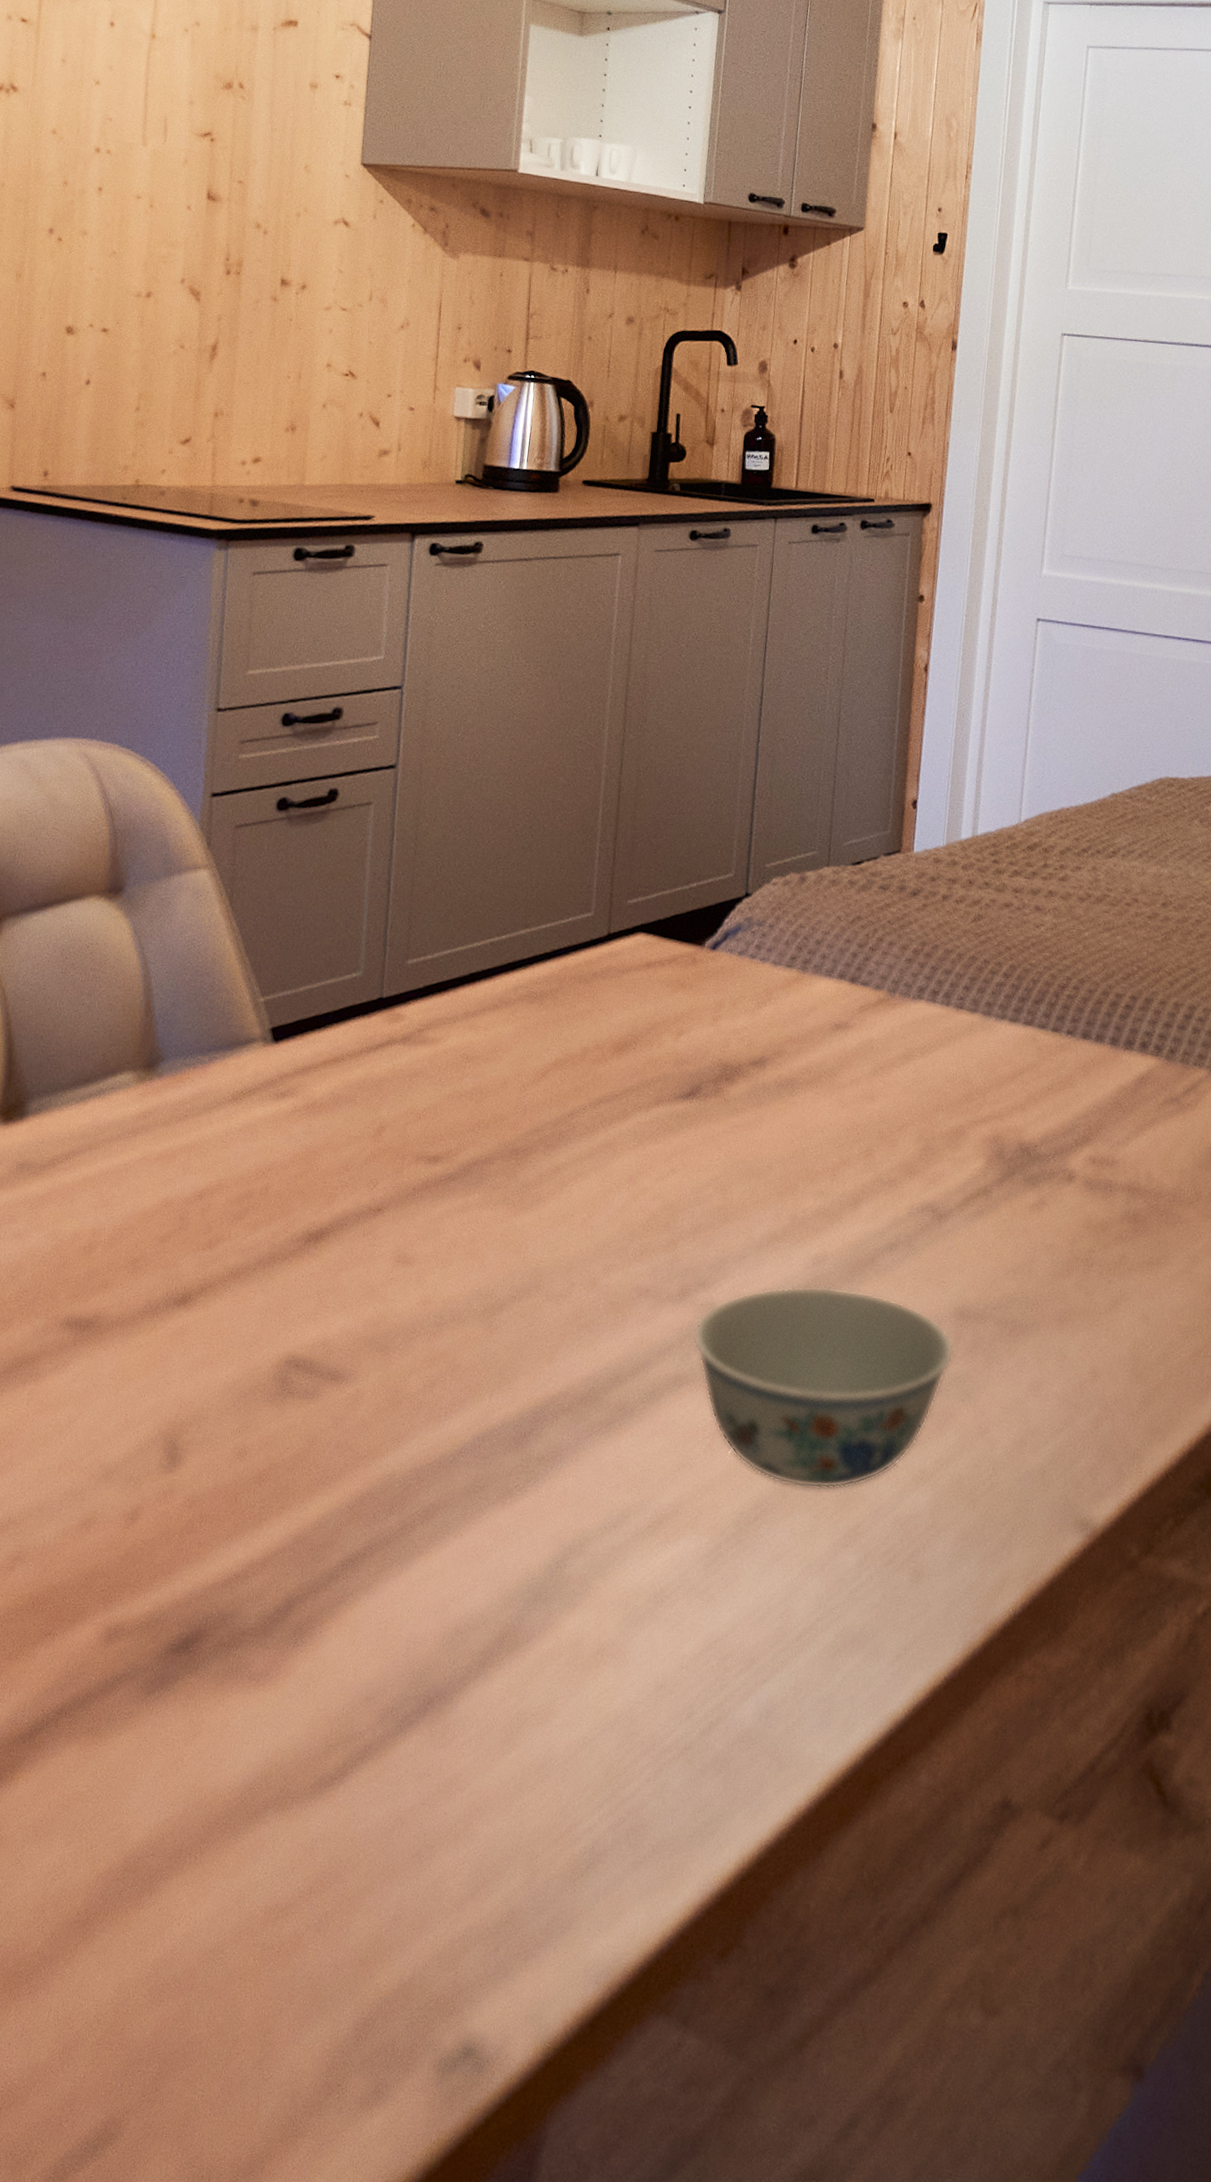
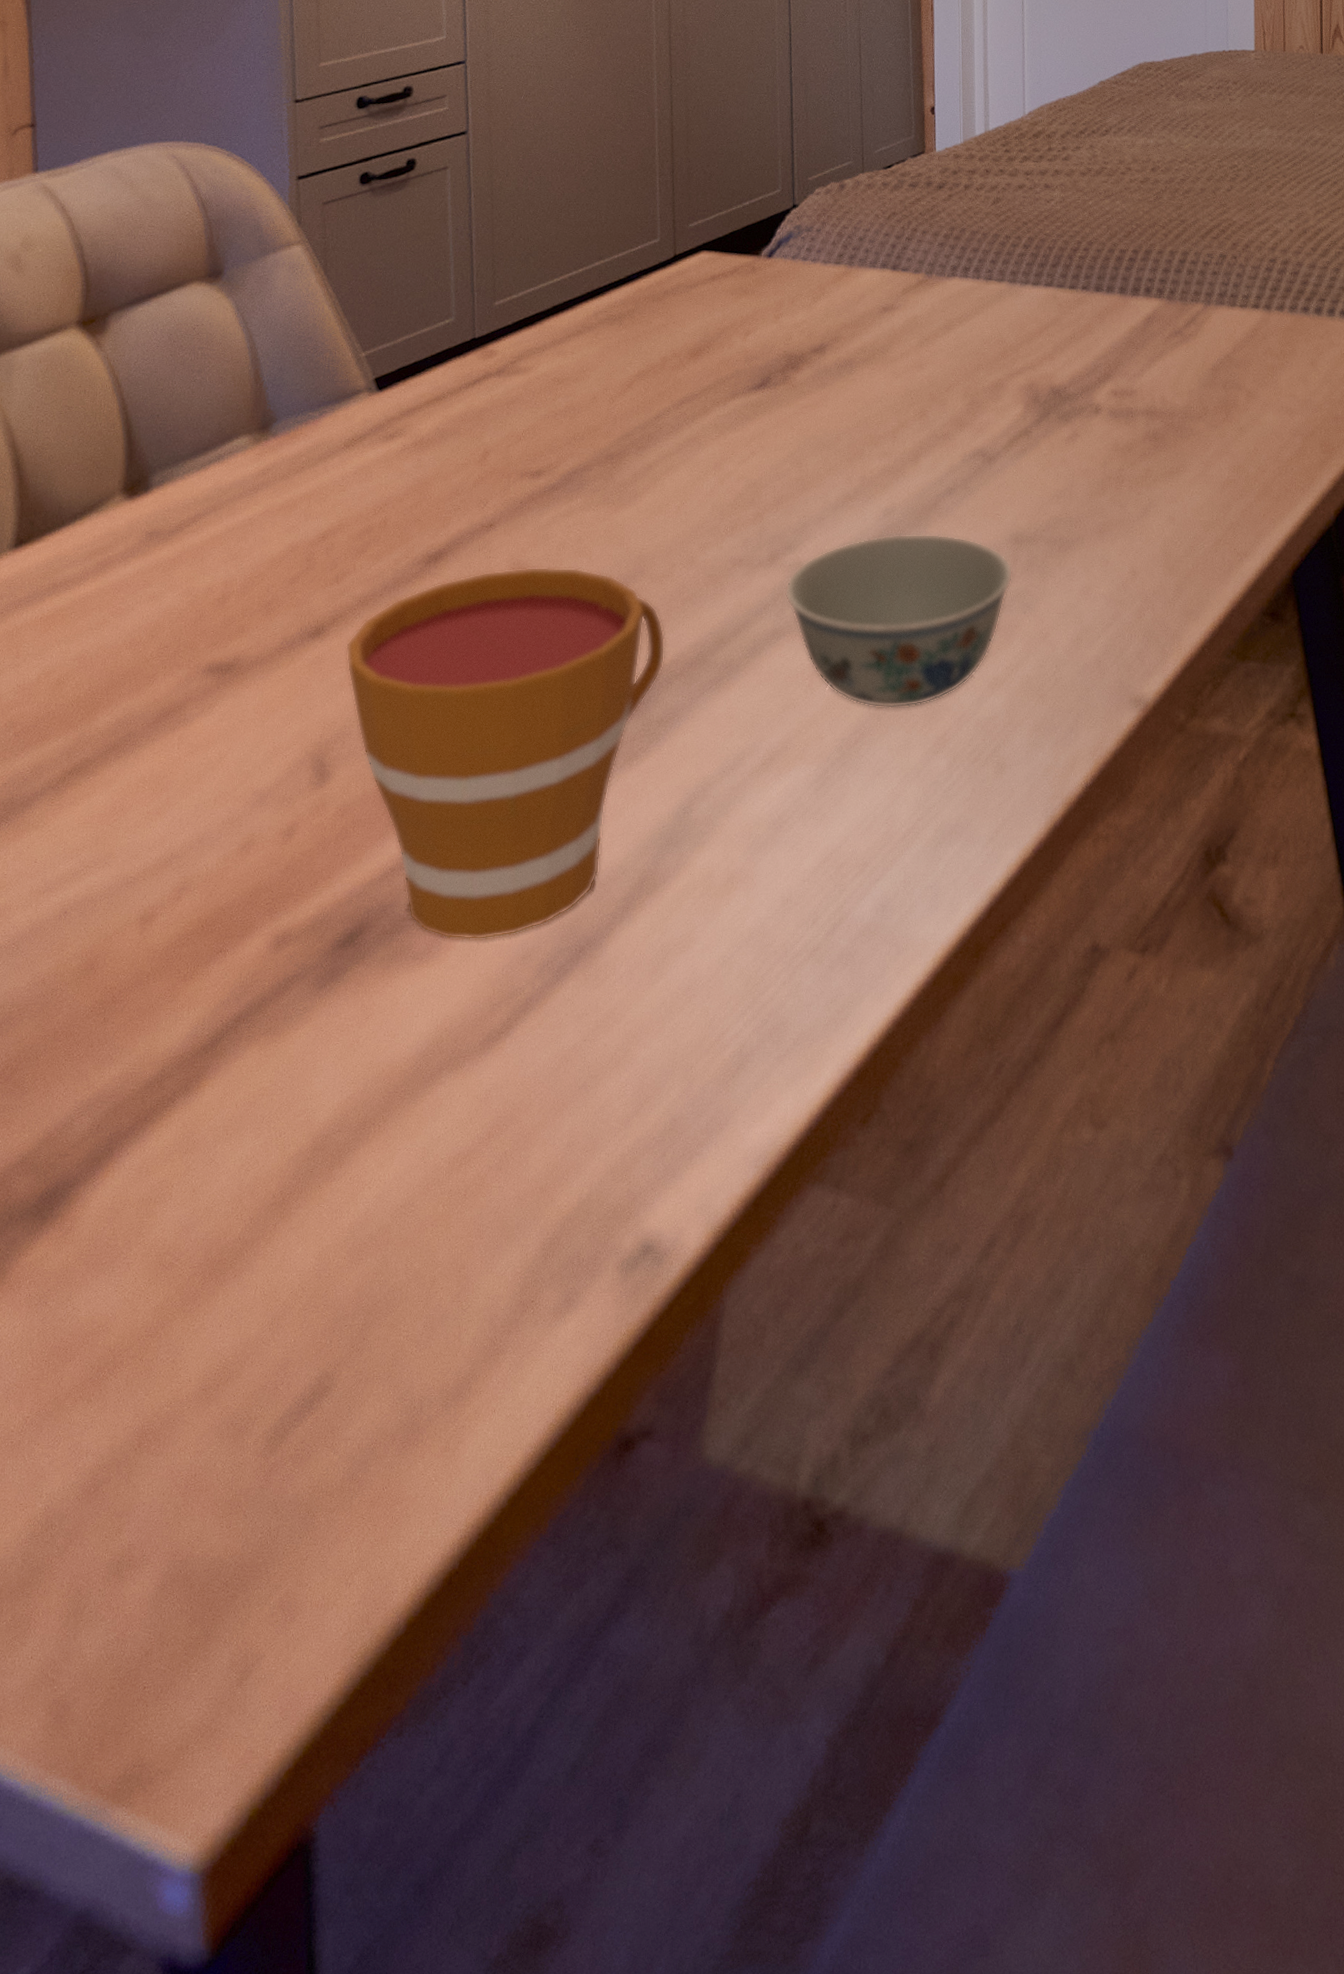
cup: none [210,1260,556,1673] -> present [346,566,665,940]

